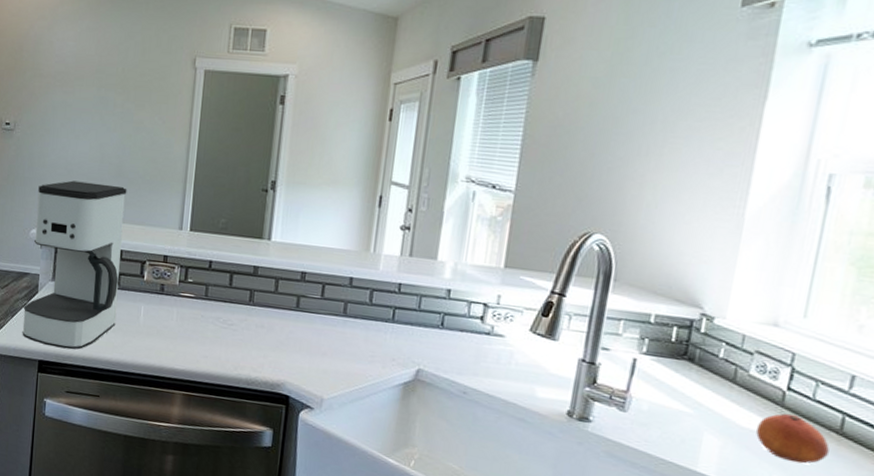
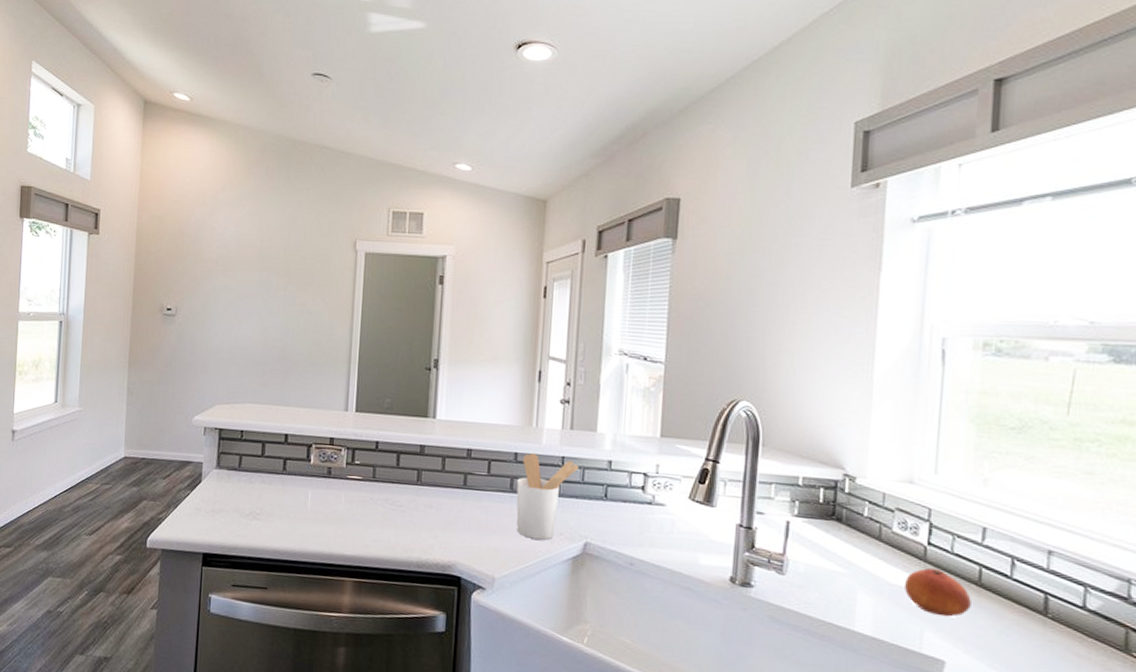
coffee maker: present [22,180,127,350] -> none [185,364,292,540]
utensil holder: none [348,279,416,365] -> present [516,453,579,540]

